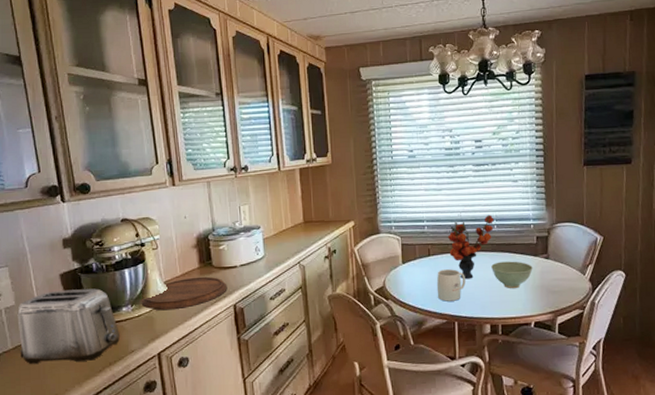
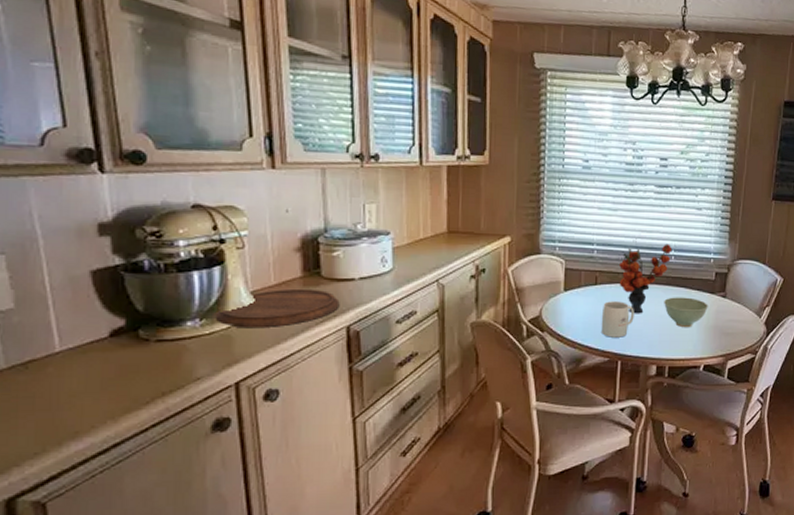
toaster: present [17,288,120,364] -> none [17,292,180,390]

